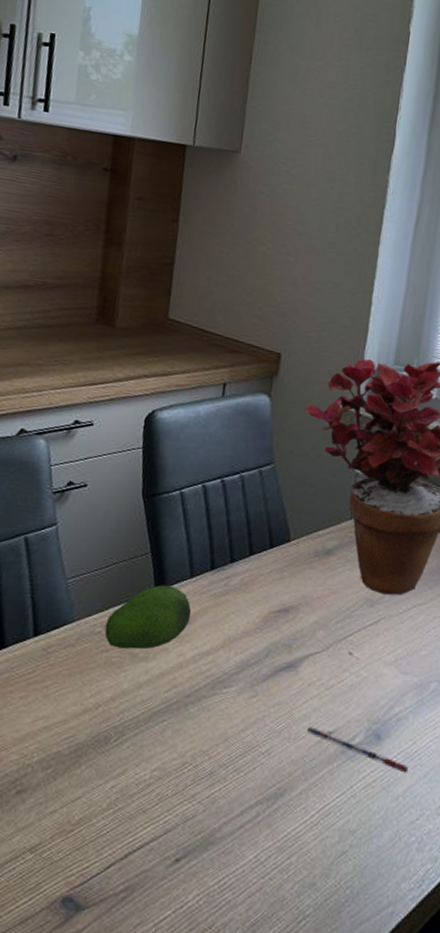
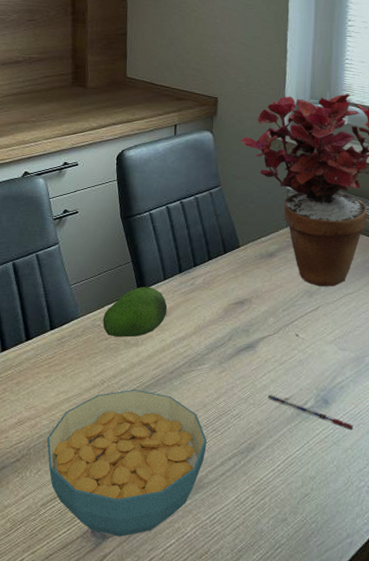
cereal bowl: none [12,717,225,908] -> present [46,390,207,537]

